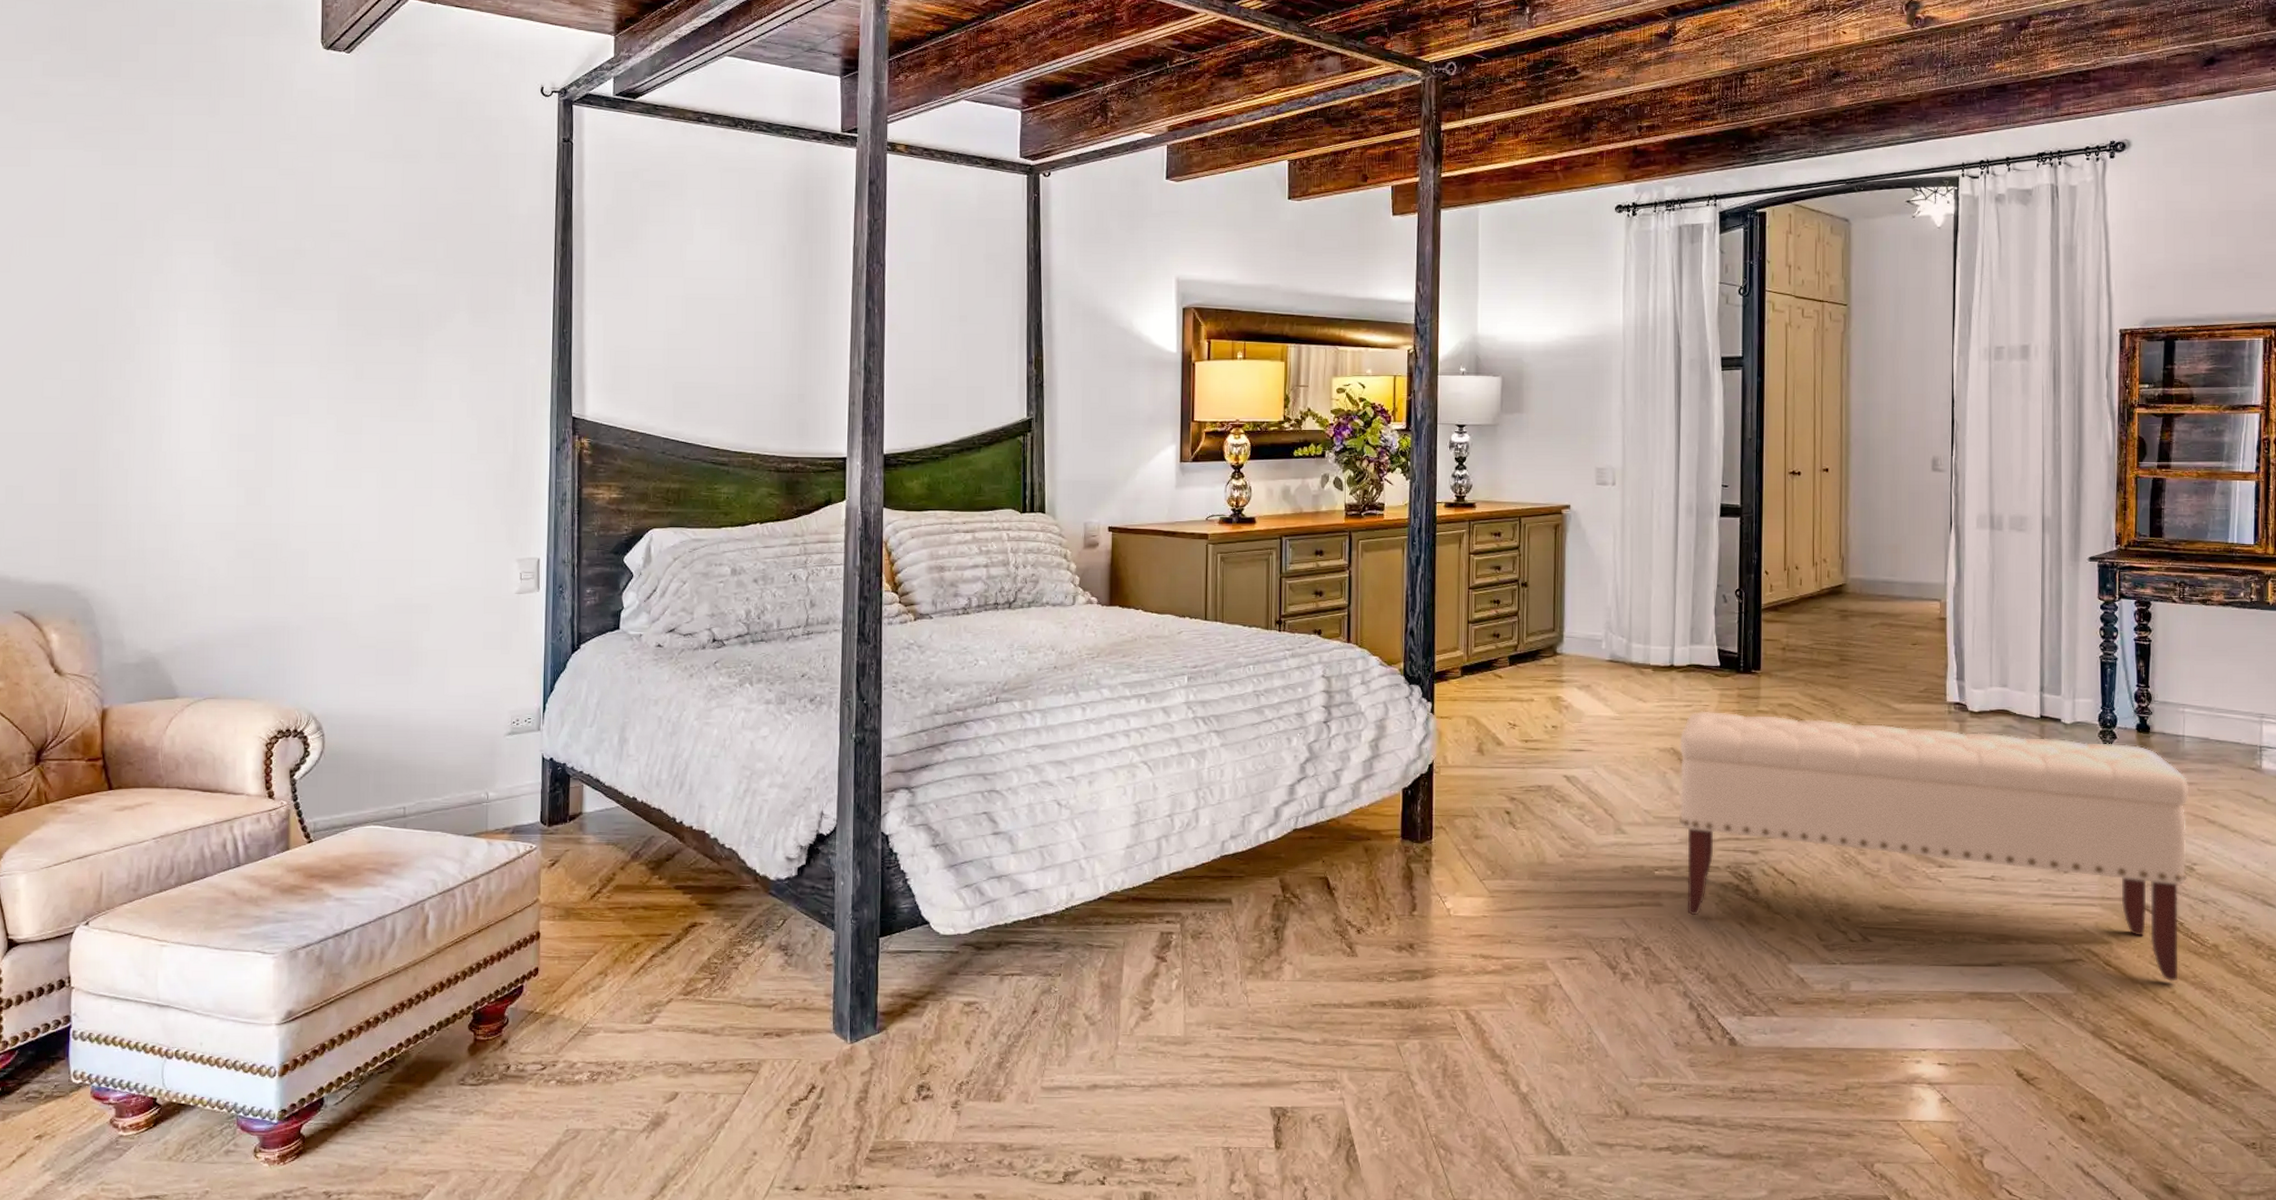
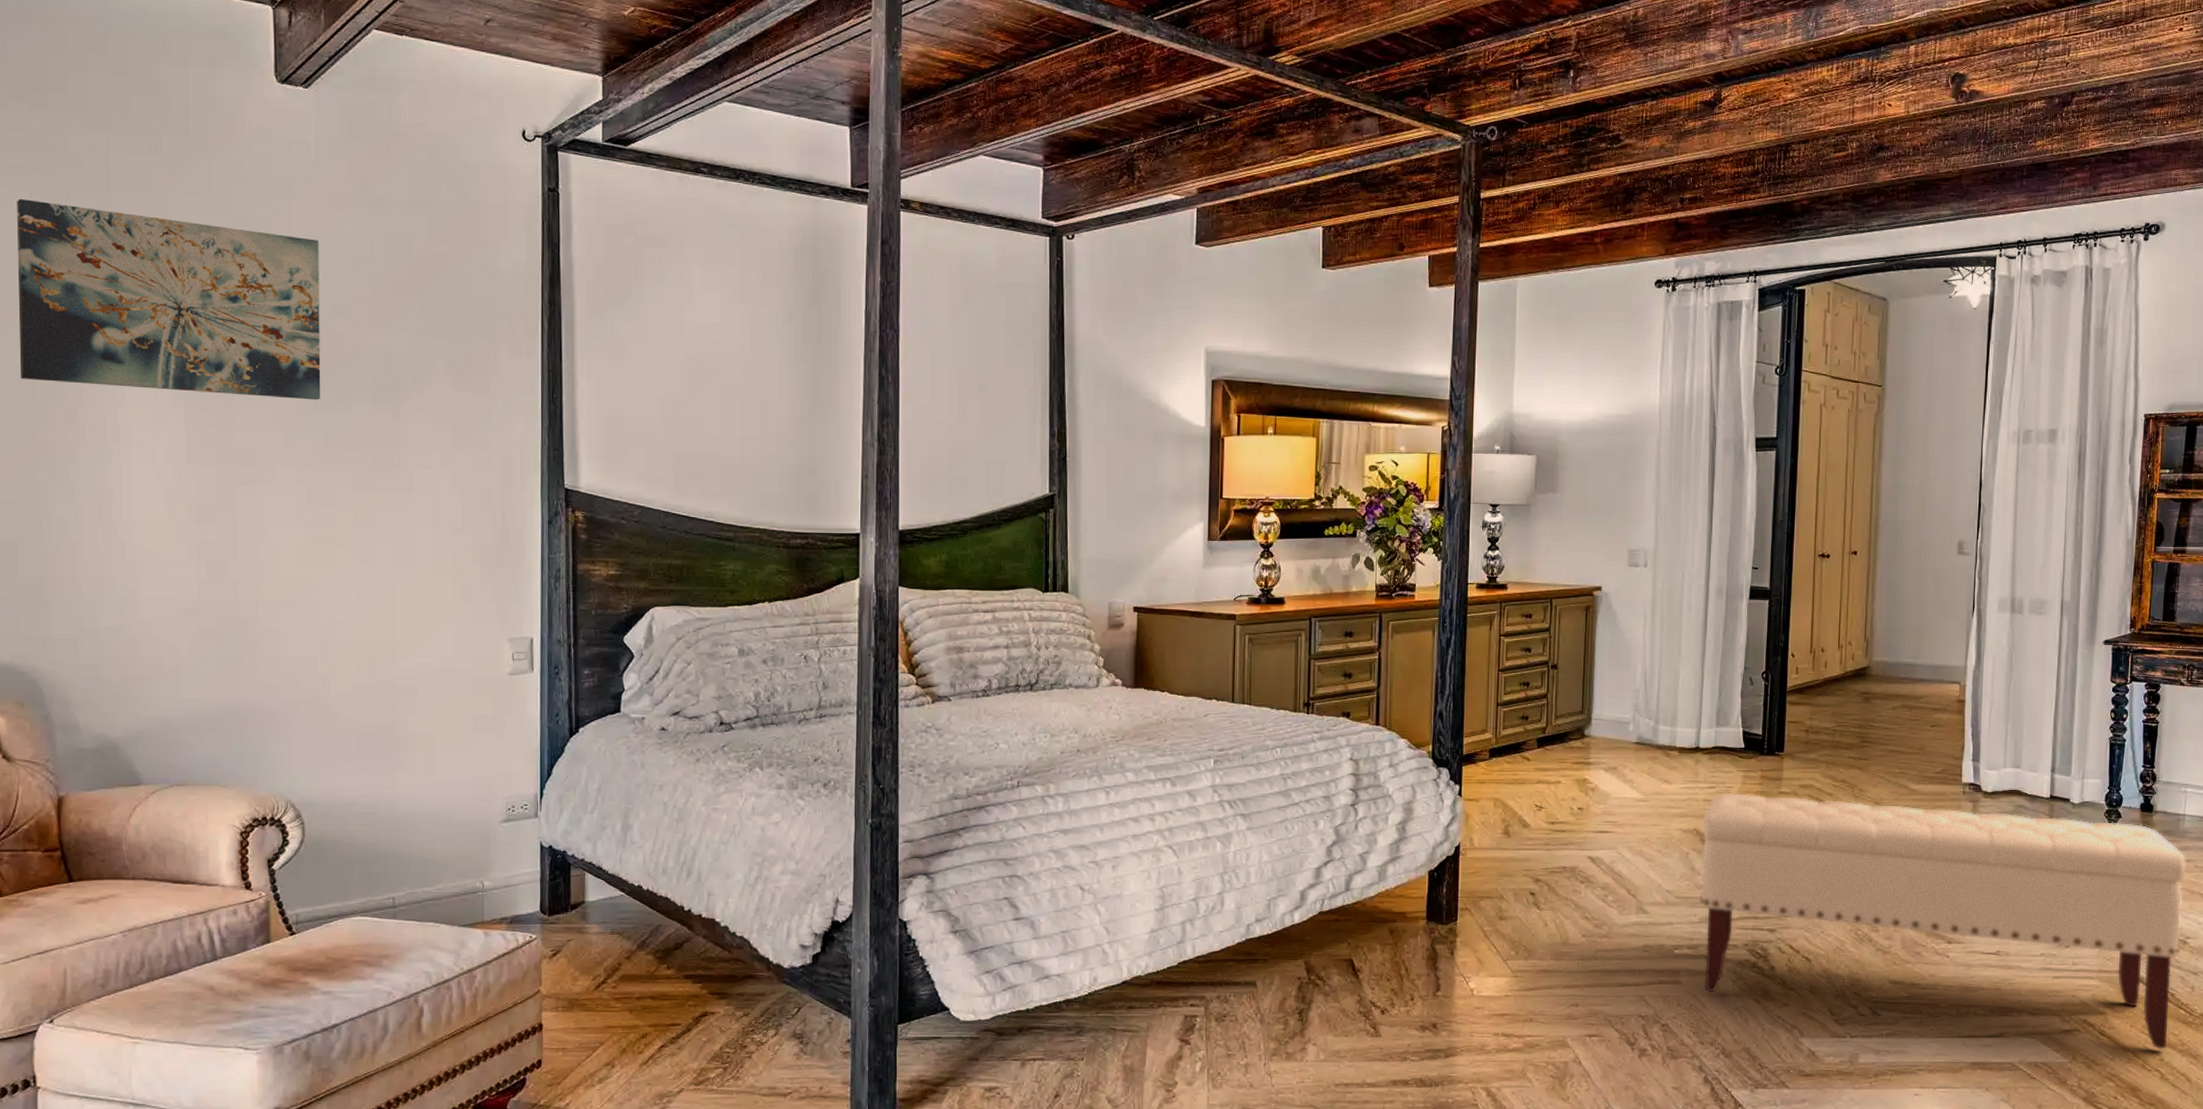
wall art: none [86,157,355,337] -> present [17,198,321,400]

